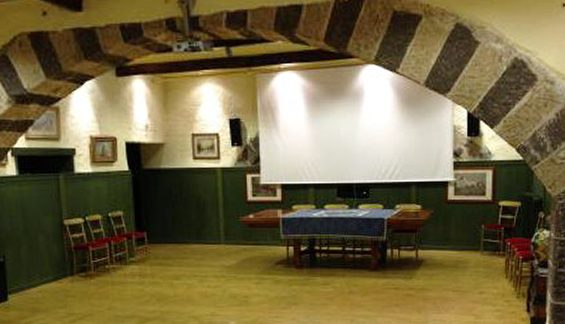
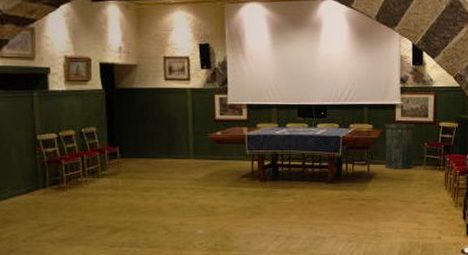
trash can: none [435,201,471,255] -> present [384,121,415,169]

